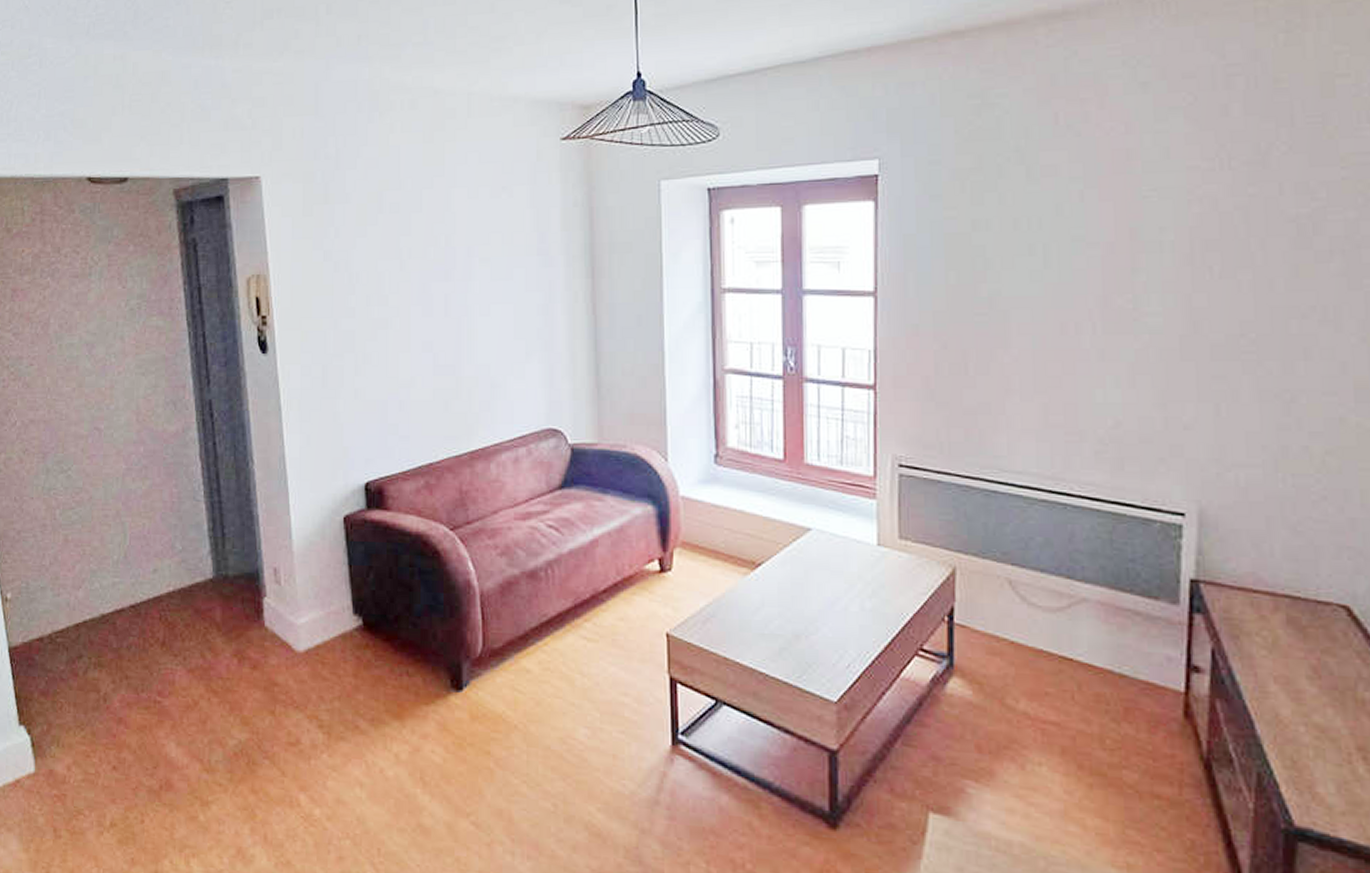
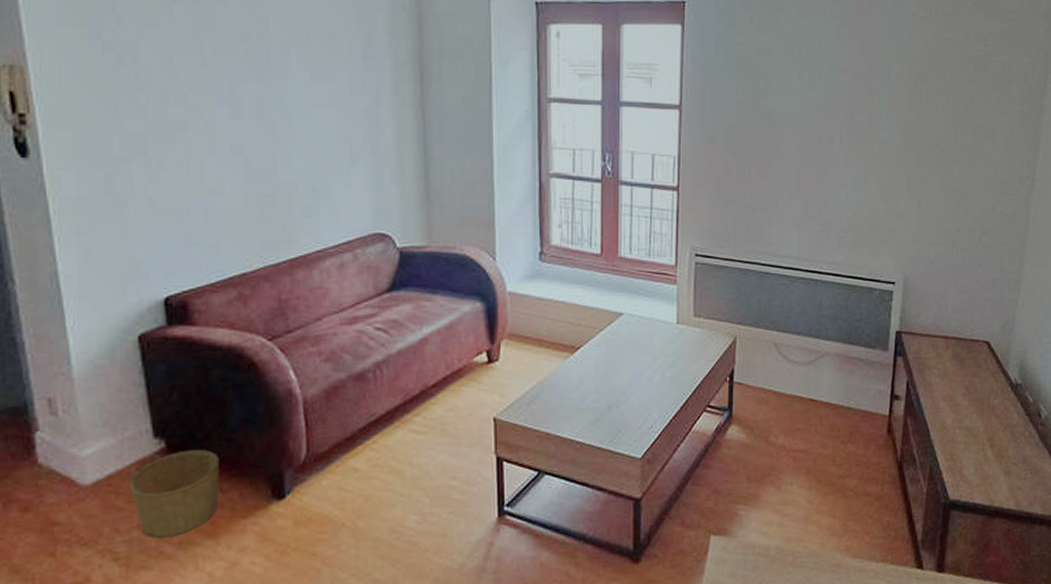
basket: none [333,630,407,713] -> present [129,449,221,538]

